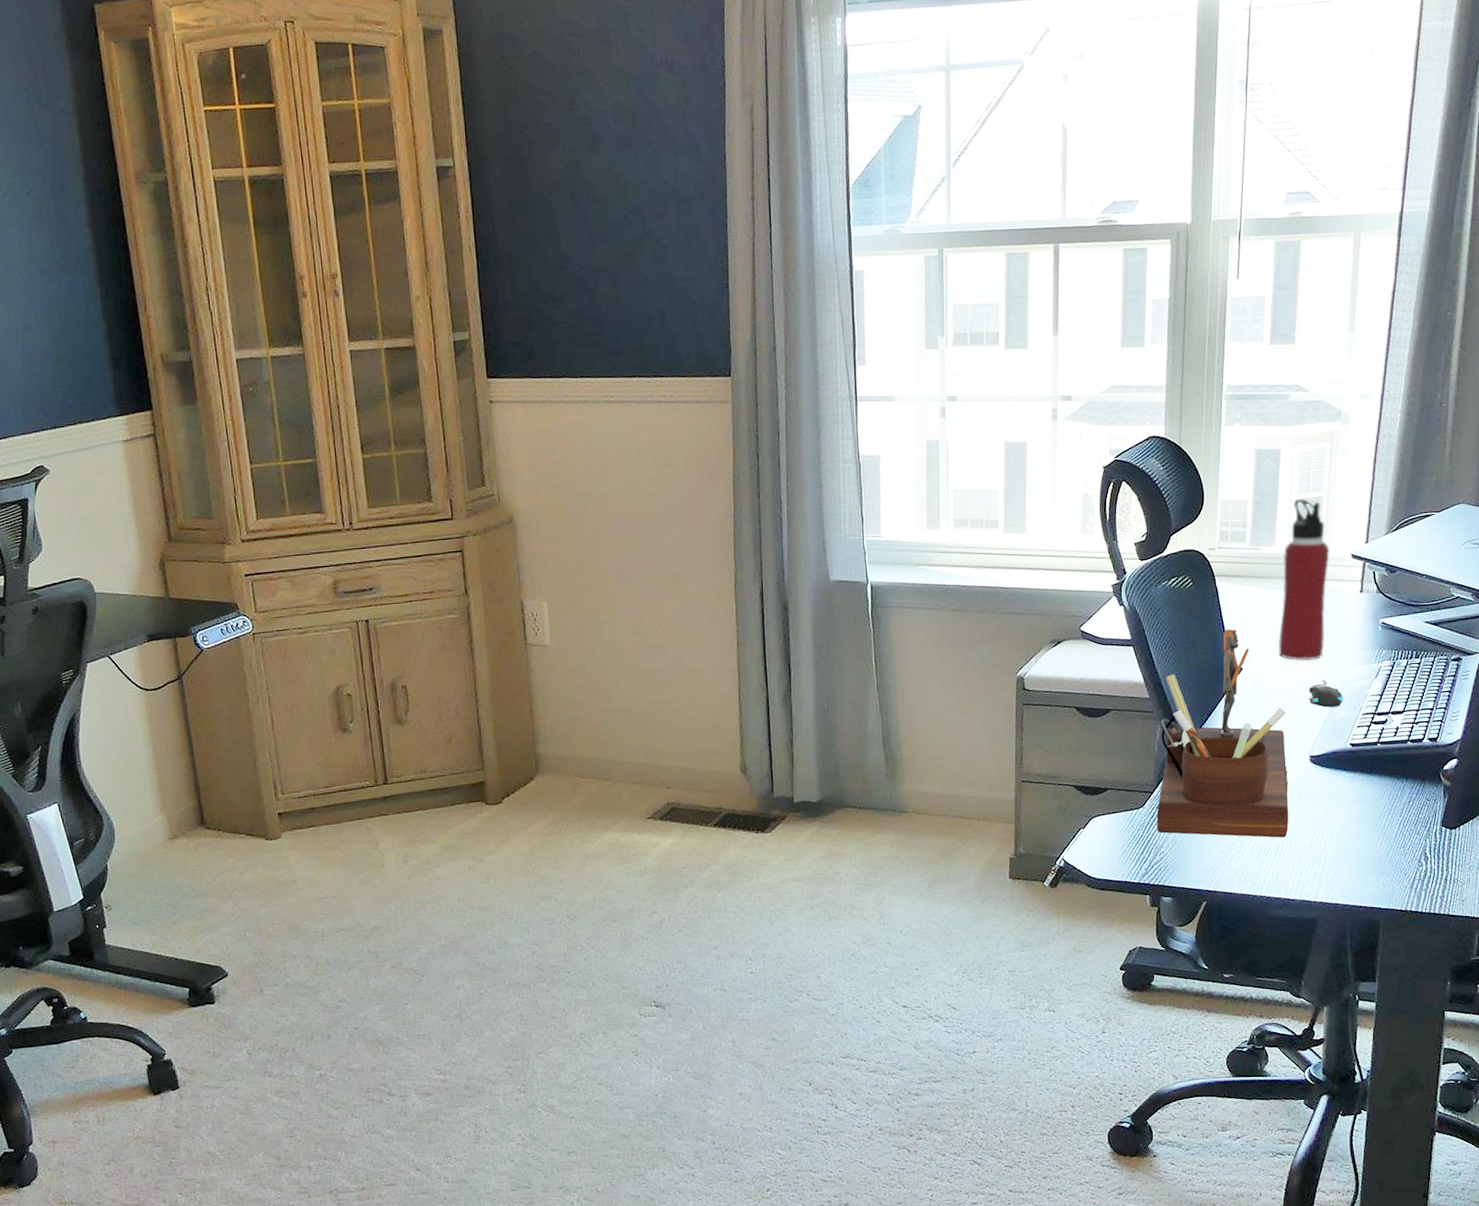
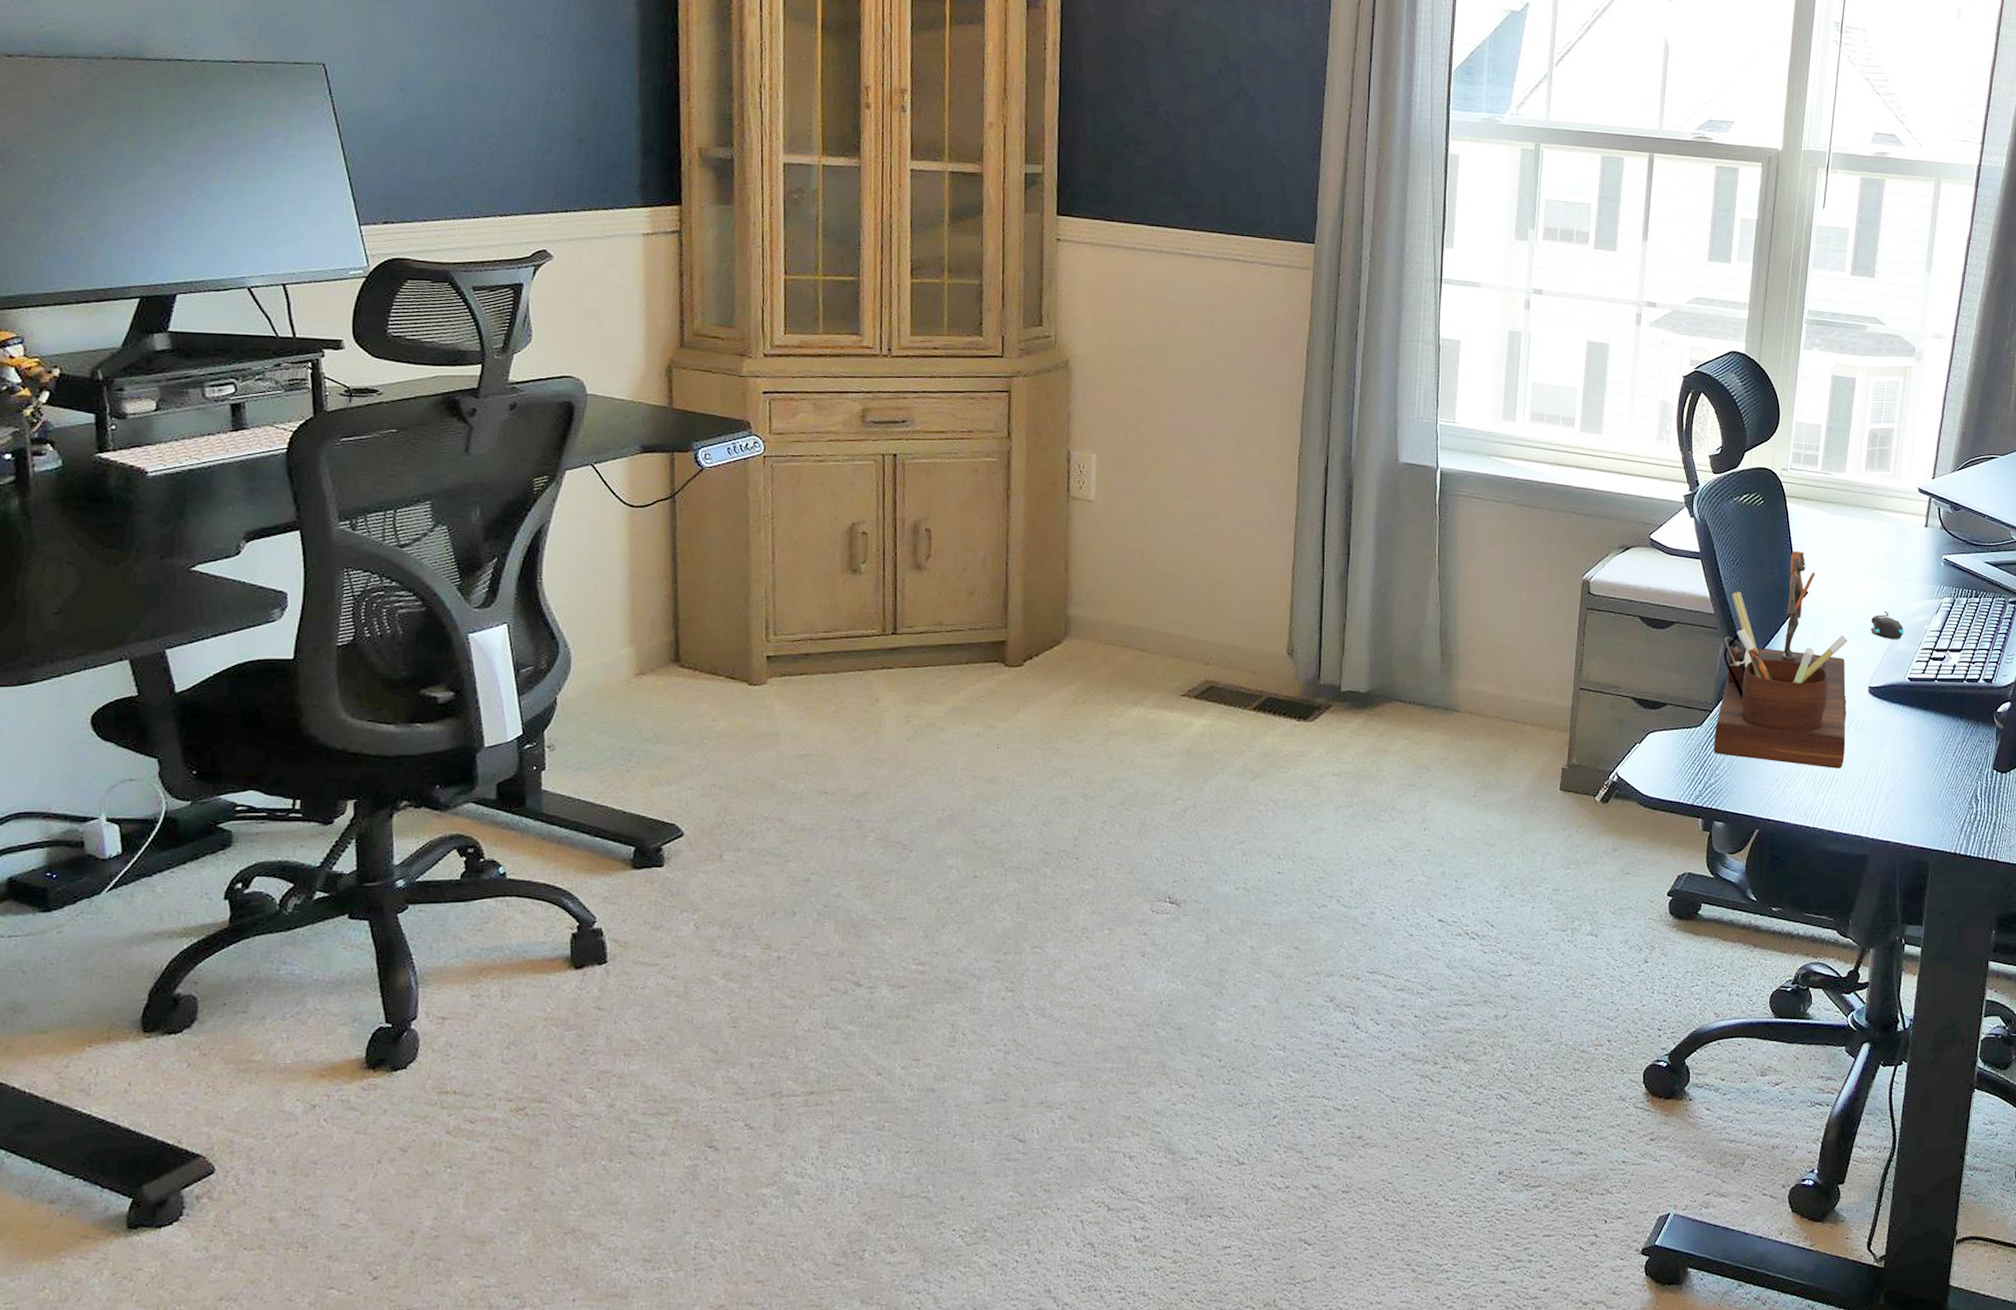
water bottle: present [1278,498,1330,662] -> none [1843,428,1898,591]

